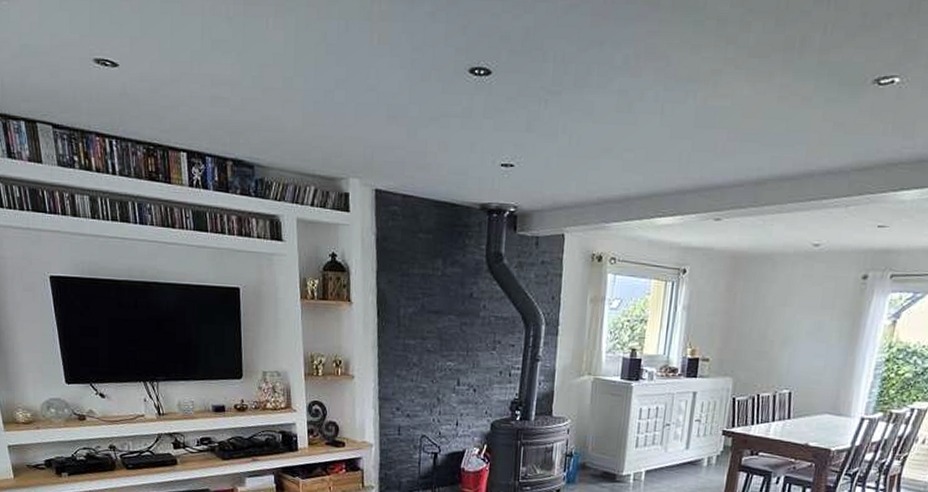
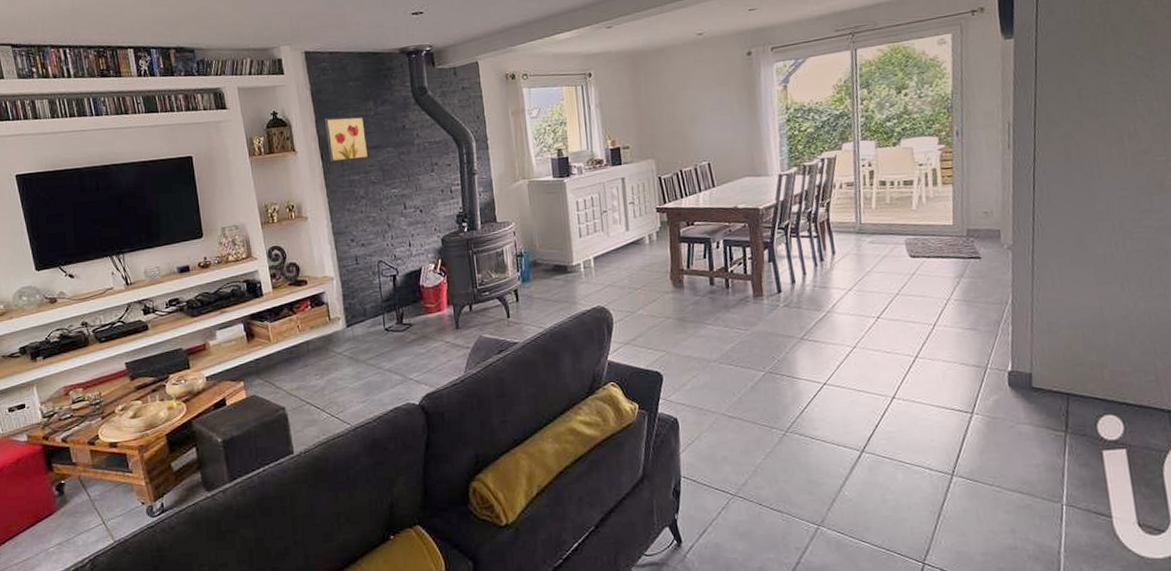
wall art: none [386,270,431,323] -> present [325,115,370,162]

